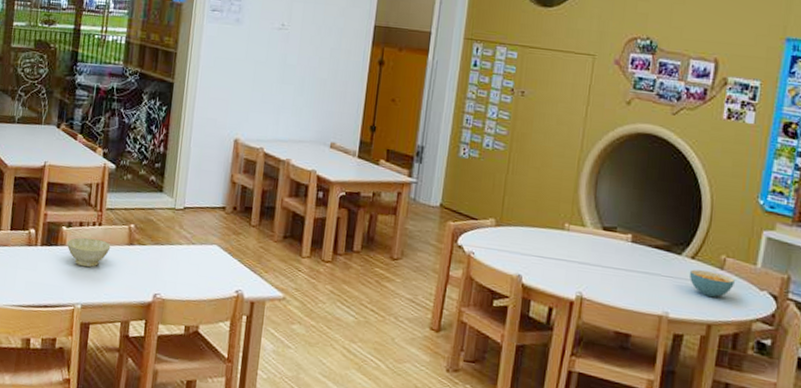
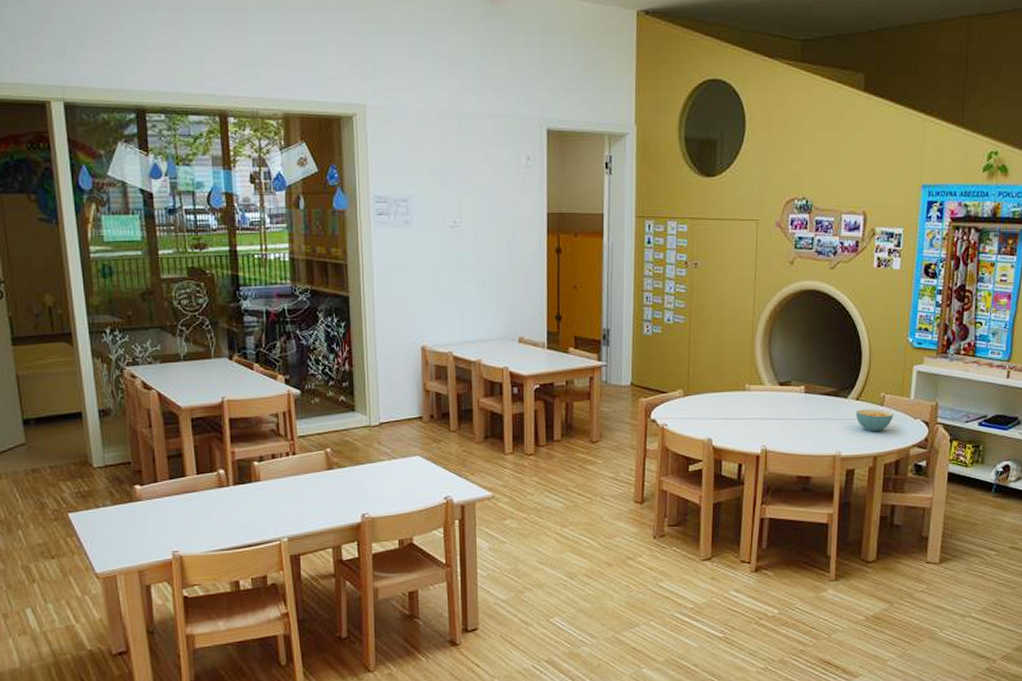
bowl: present [66,237,111,267] -> none [261,469,309,500]

